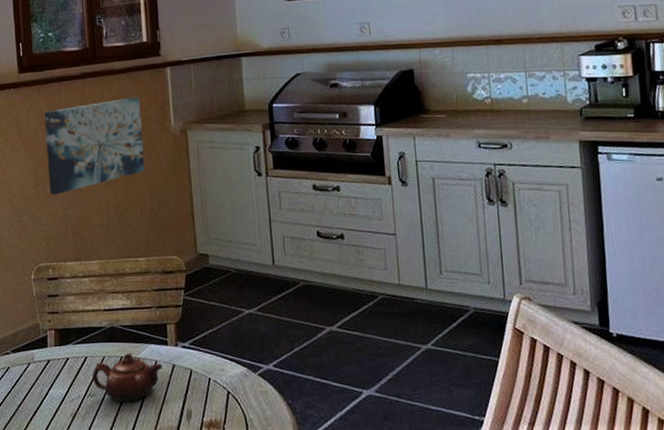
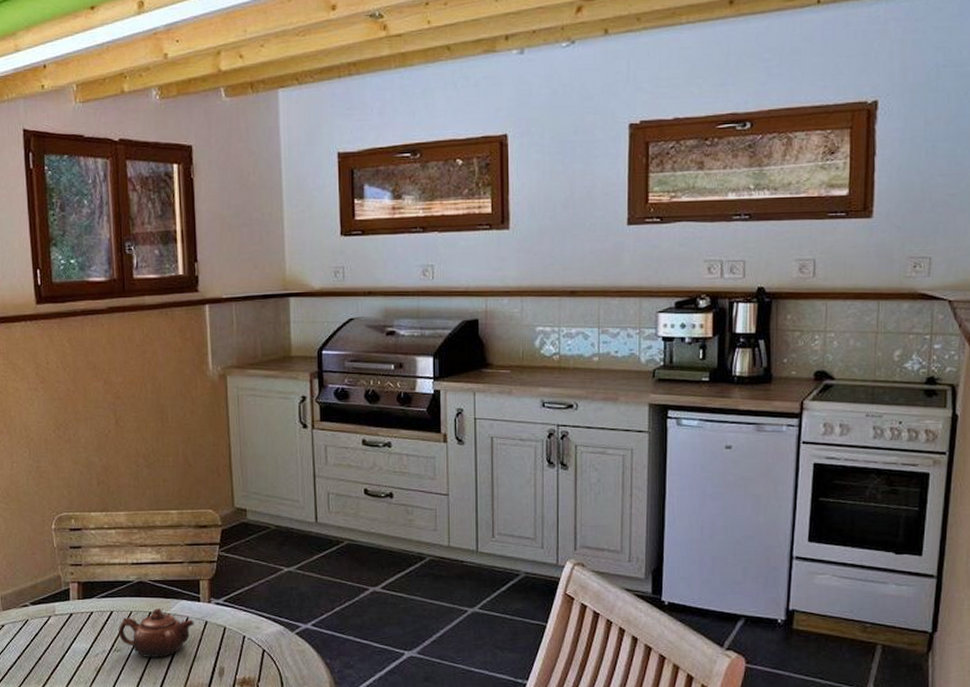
wall art: present [44,96,145,195] -> none [65,336,178,441]

